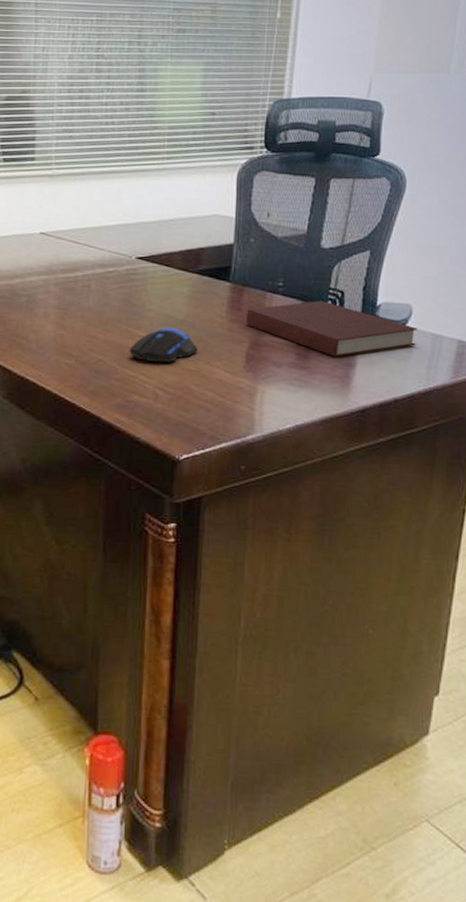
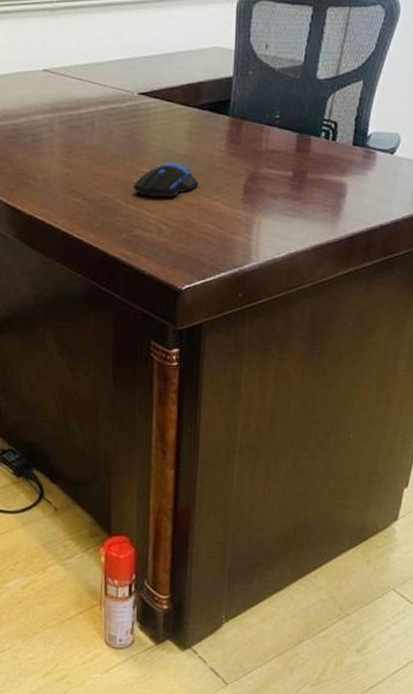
notebook: present [246,301,418,357] -> none [244,132,405,187]

